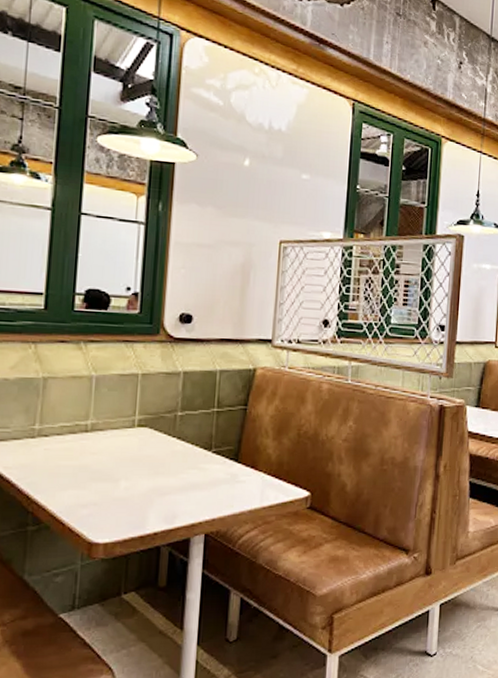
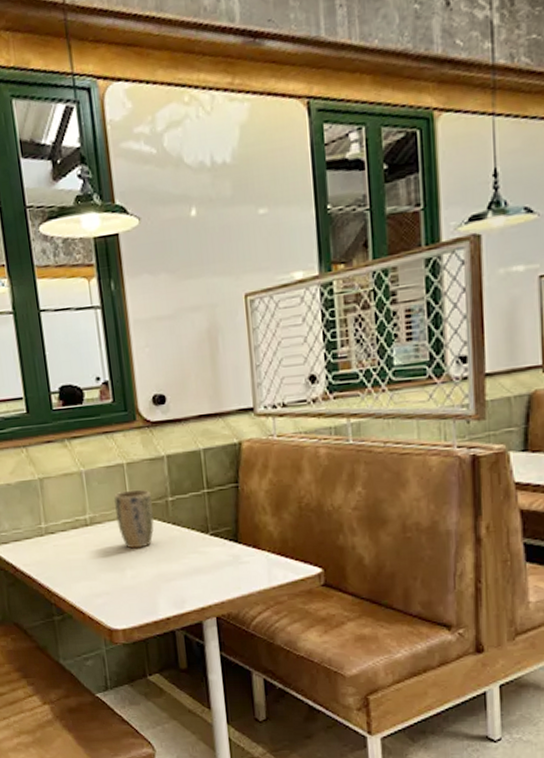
plant pot: none [119,400,161,460] -> present [113,489,154,549]

